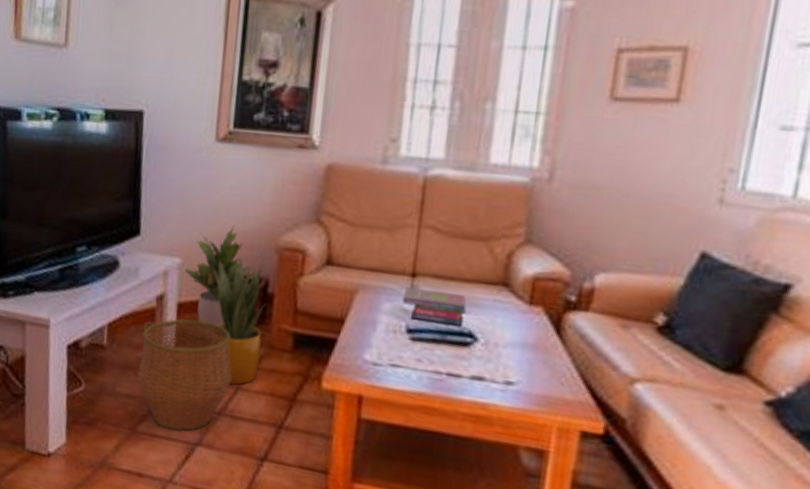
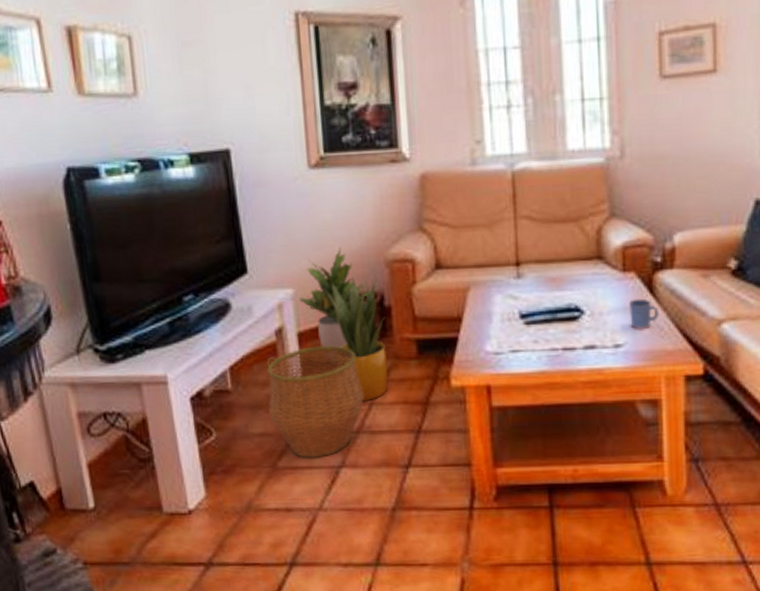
books: present [402,287,467,326] -> none [511,274,570,305]
mug: none [528,336,563,371] -> present [629,298,659,329]

